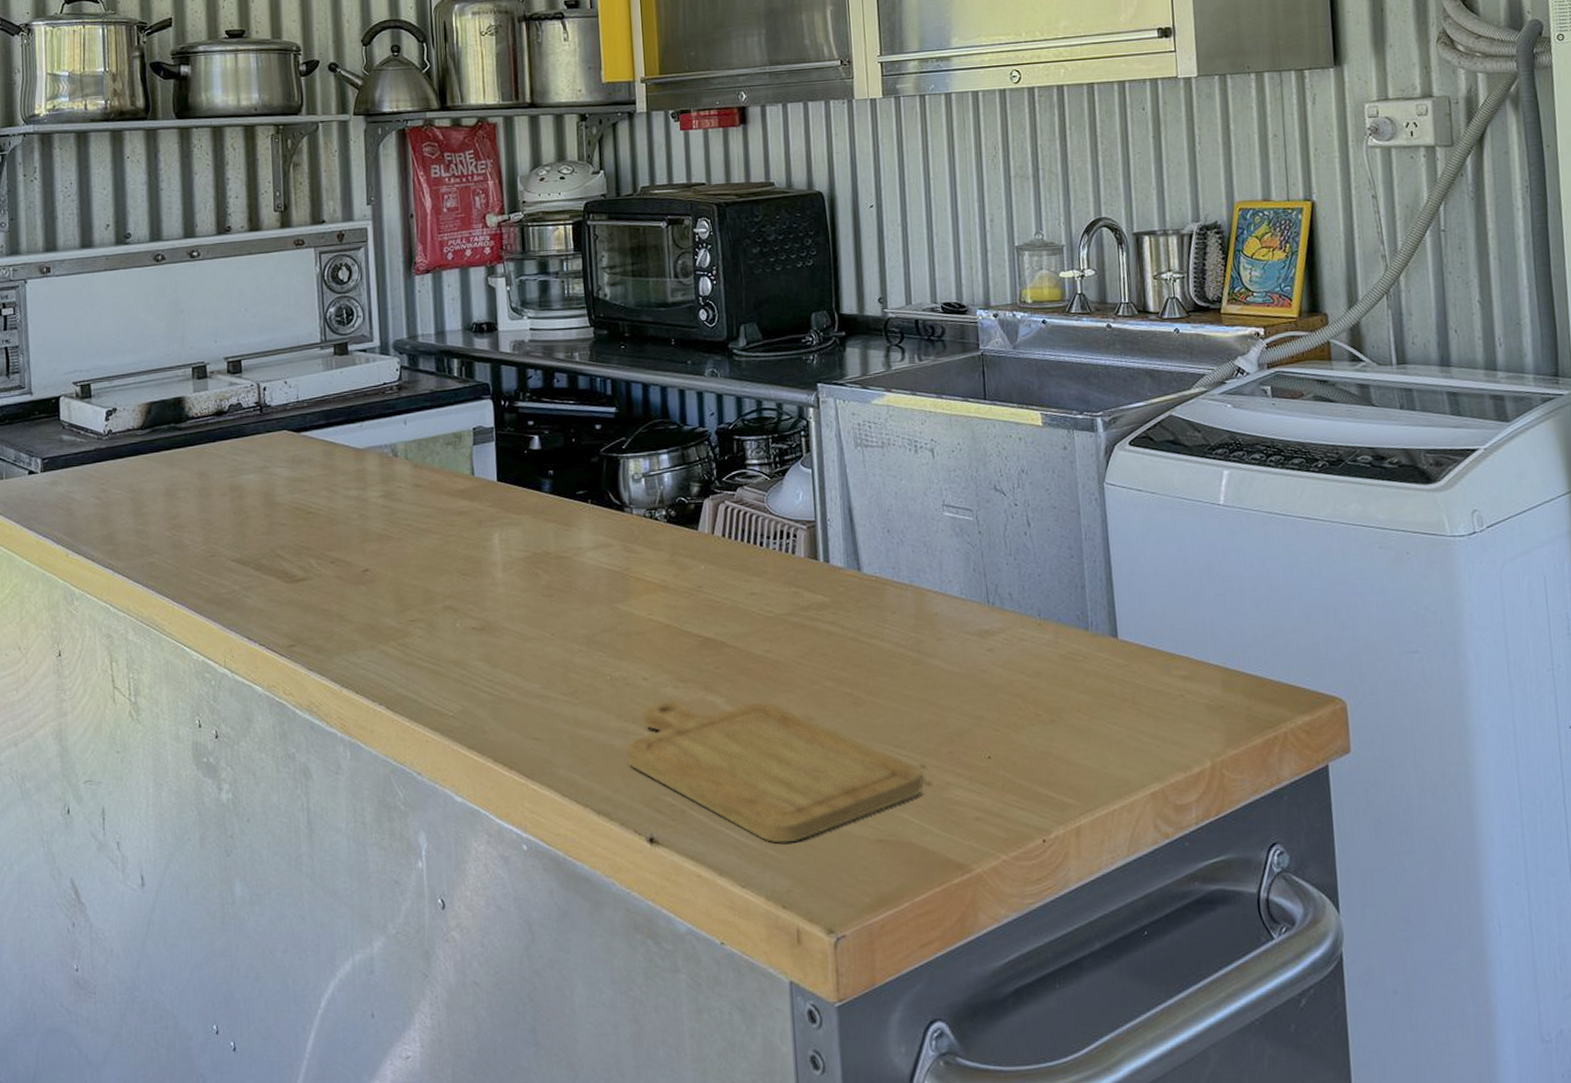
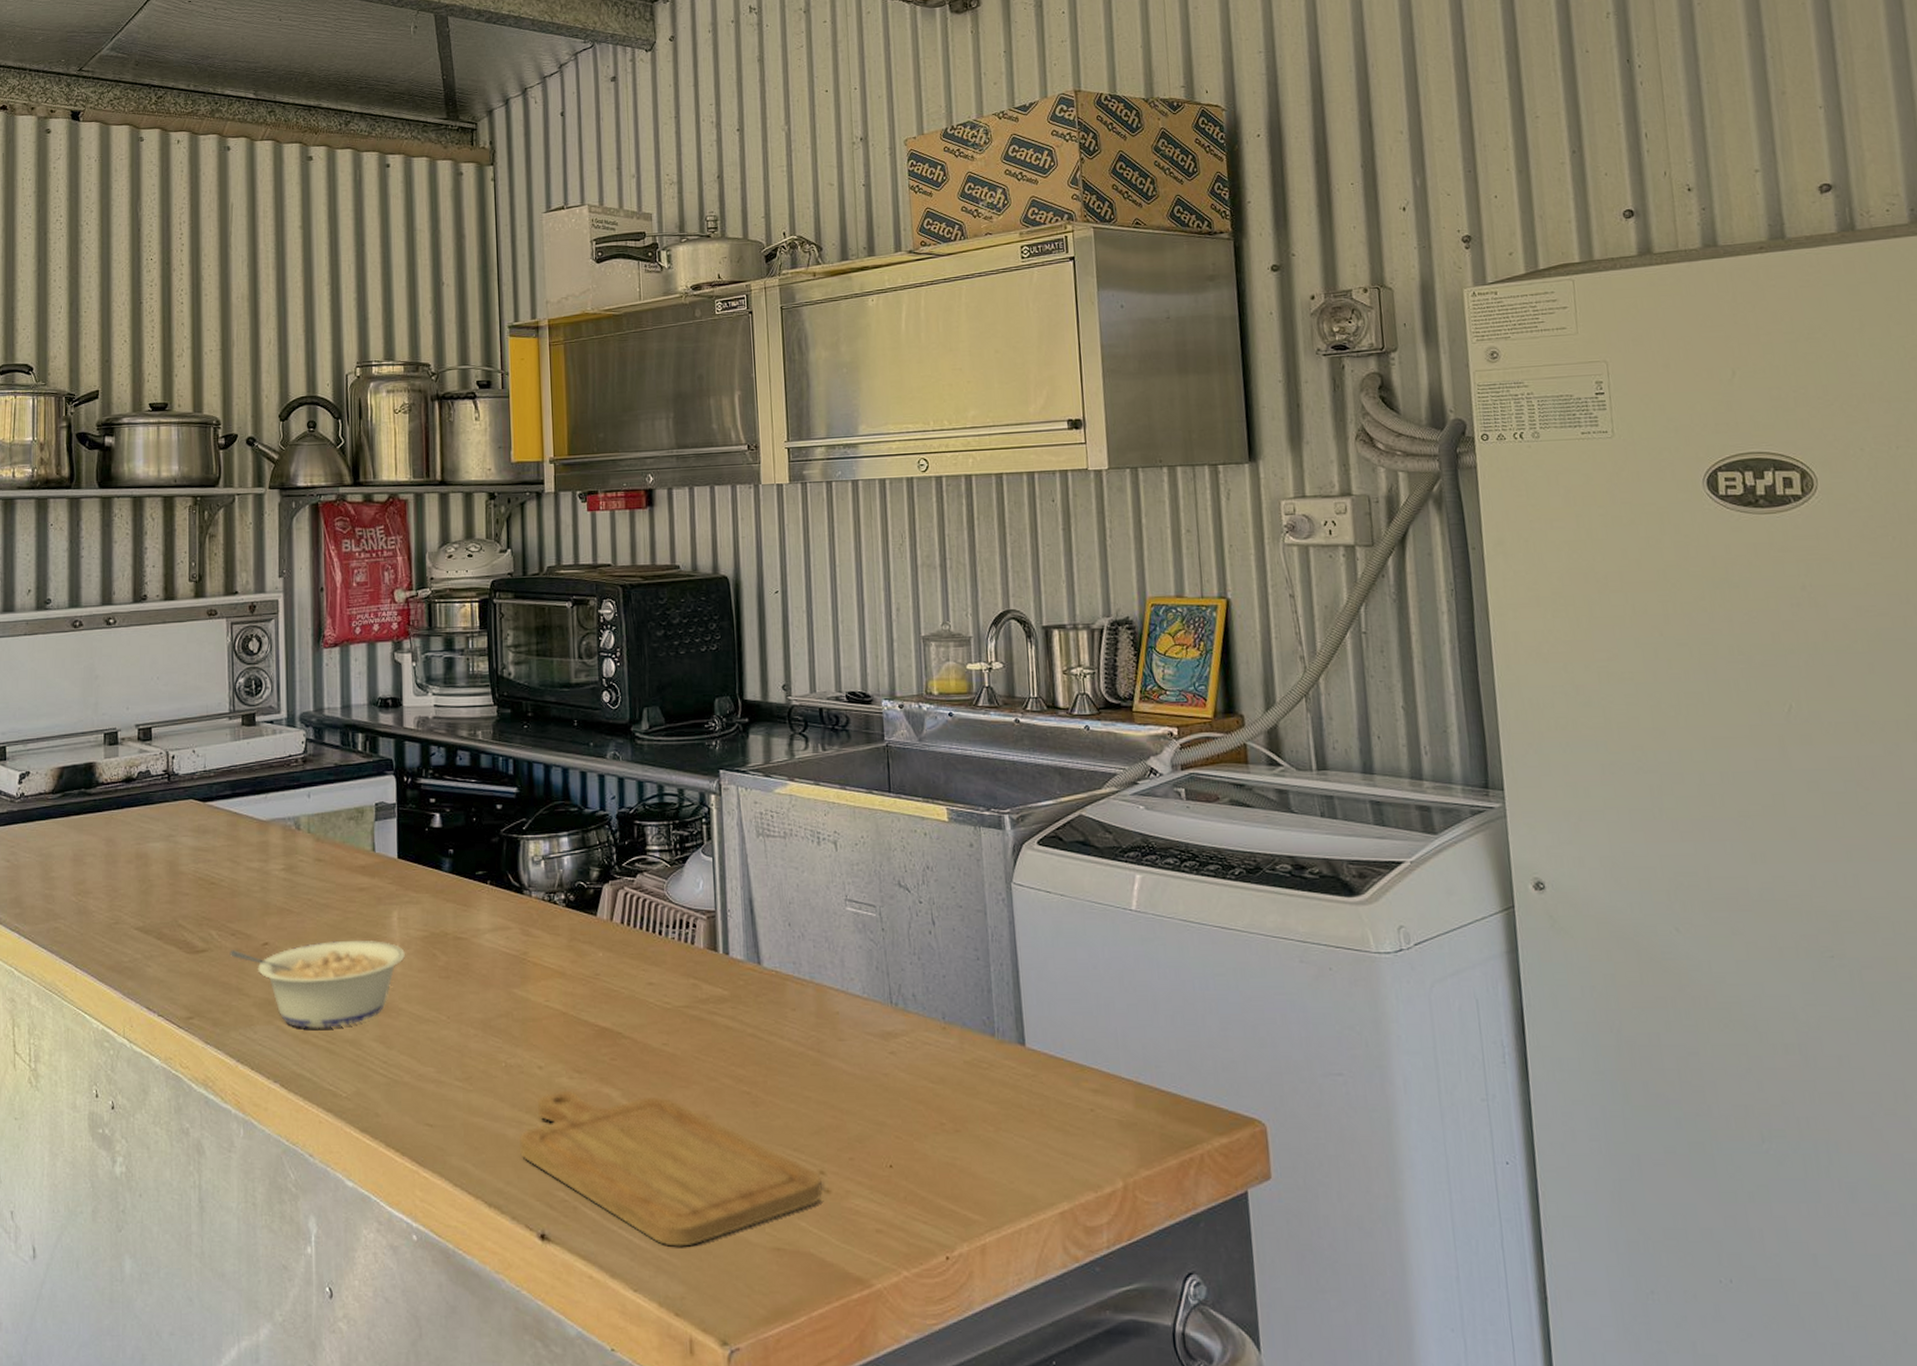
legume: none [330,563,507,651] -> present [229,940,405,1028]

